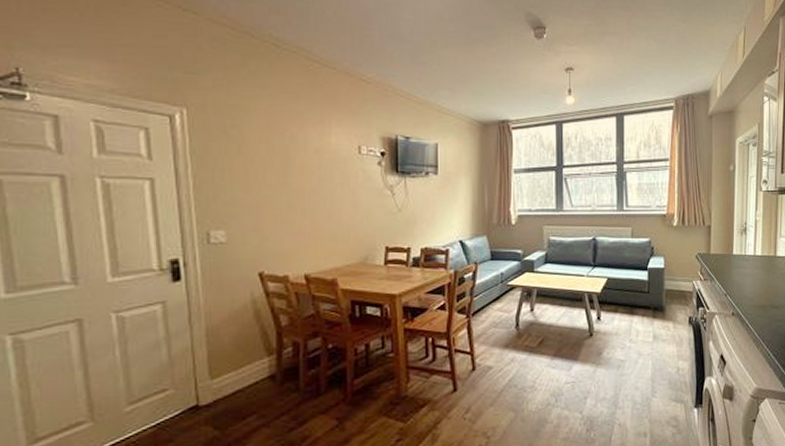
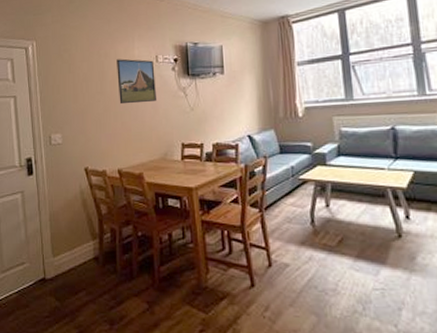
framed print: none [307,145,358,200] -> present [117,59,157,105]

